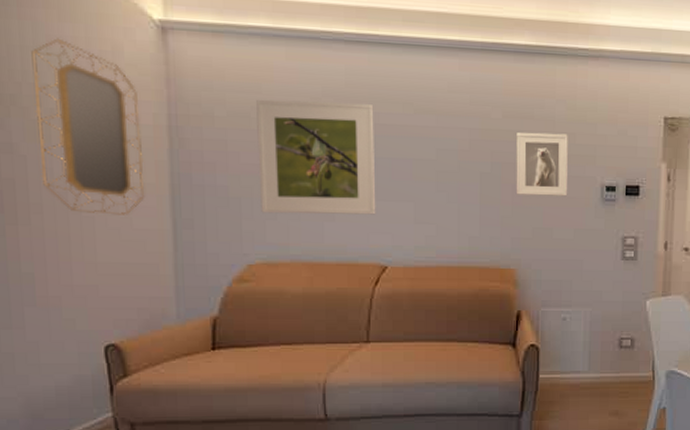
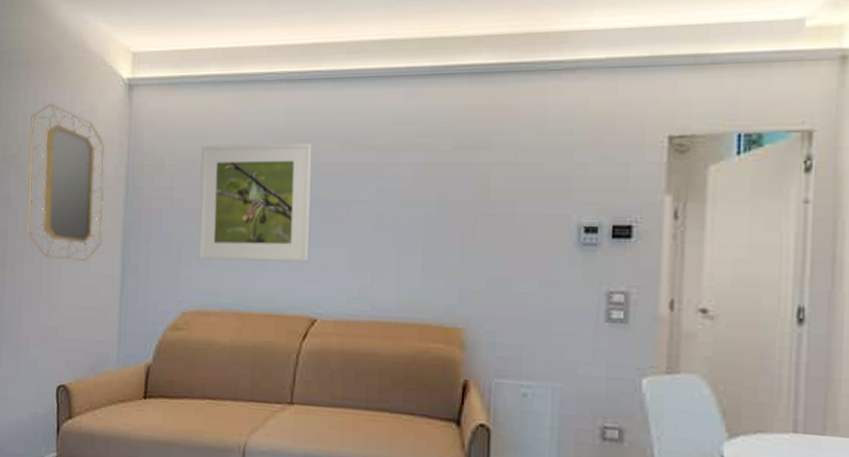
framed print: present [516,132,568,197] -> none [466,164,534,240]

